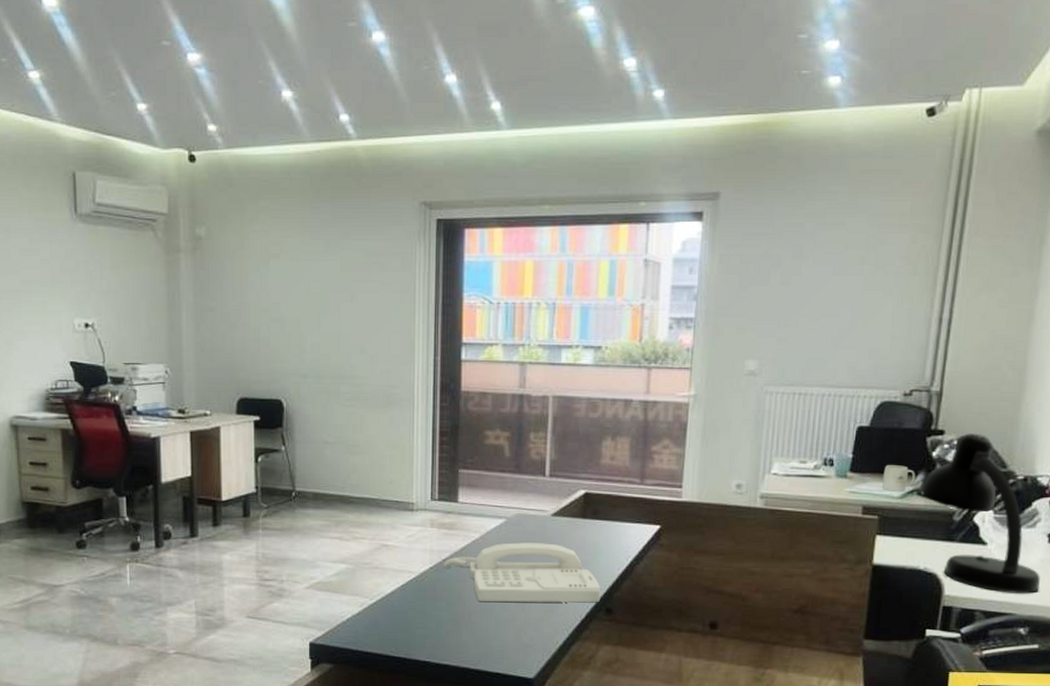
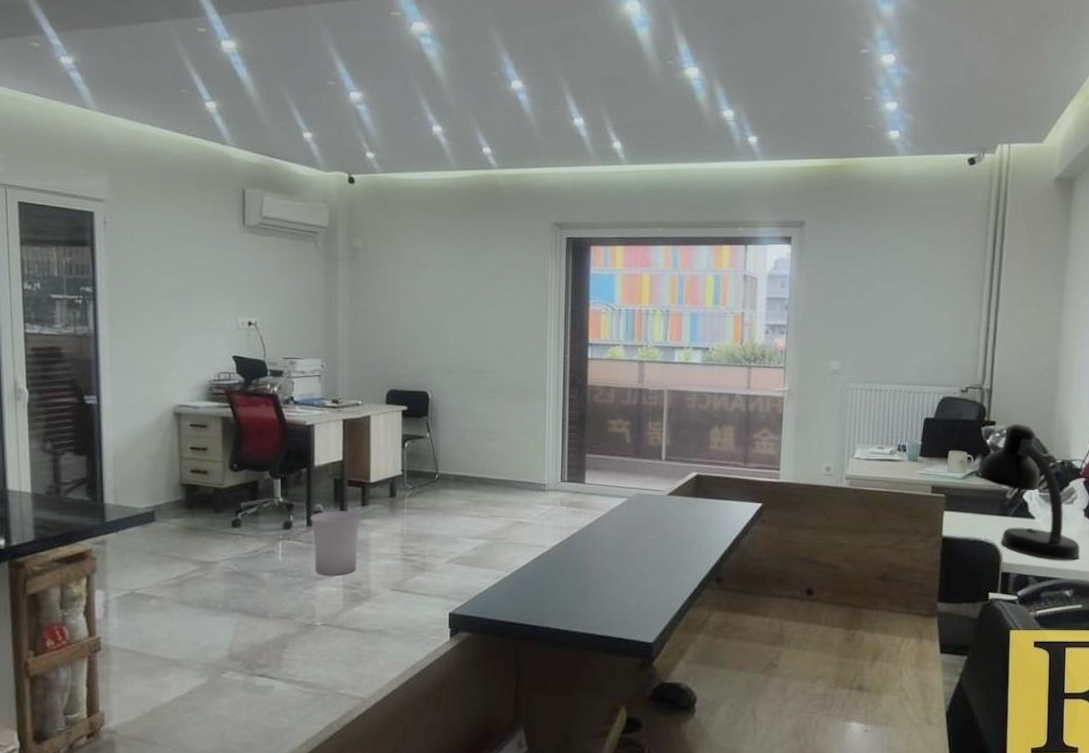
waste bin: none [159,531,213,601] -> present [310,511,361,575]
telephone: present [443,542,601,603] -> none [572,519,712,573]

